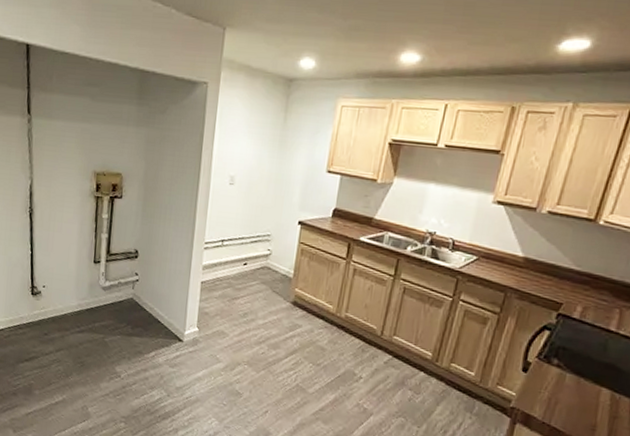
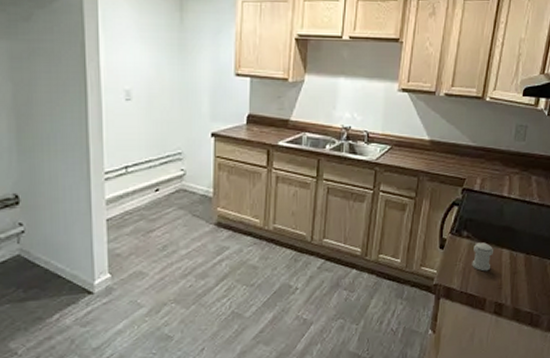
pepper shaker: none [560,374,590,408] -> present [472,242,493,272]

